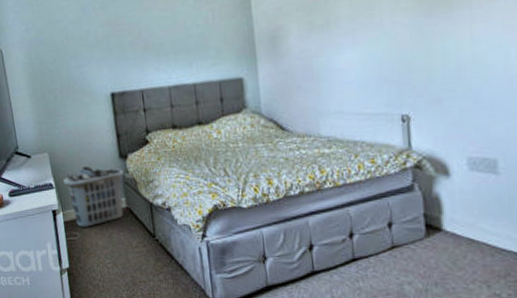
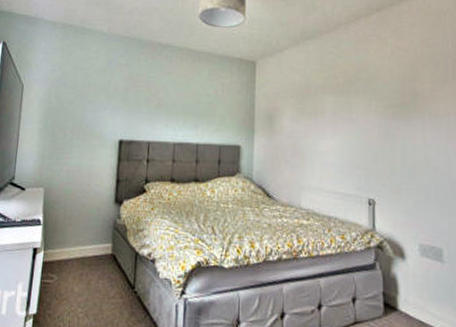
clothes hamper: present [63,166,124,227] -> none [53,207,116,271]

